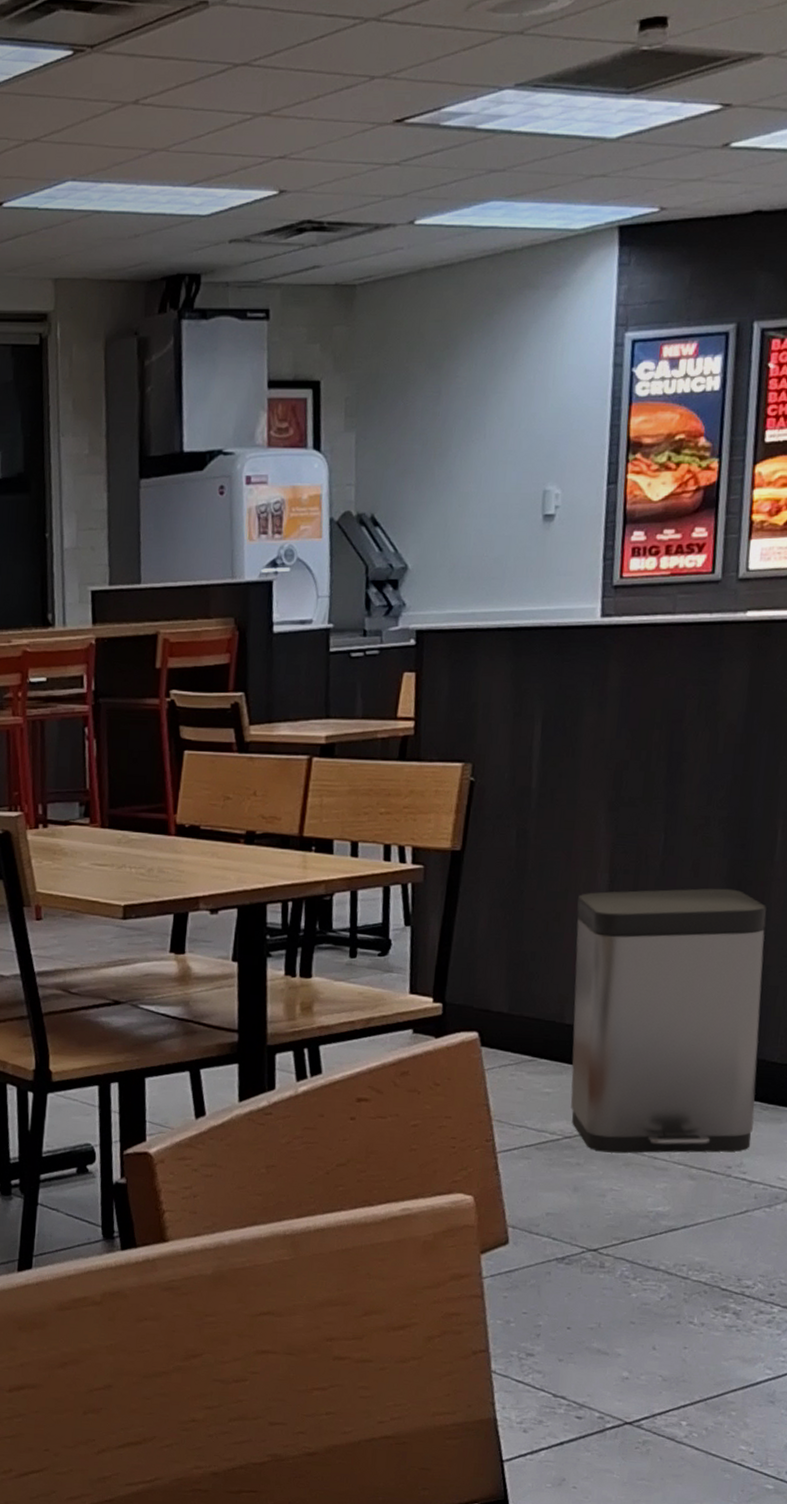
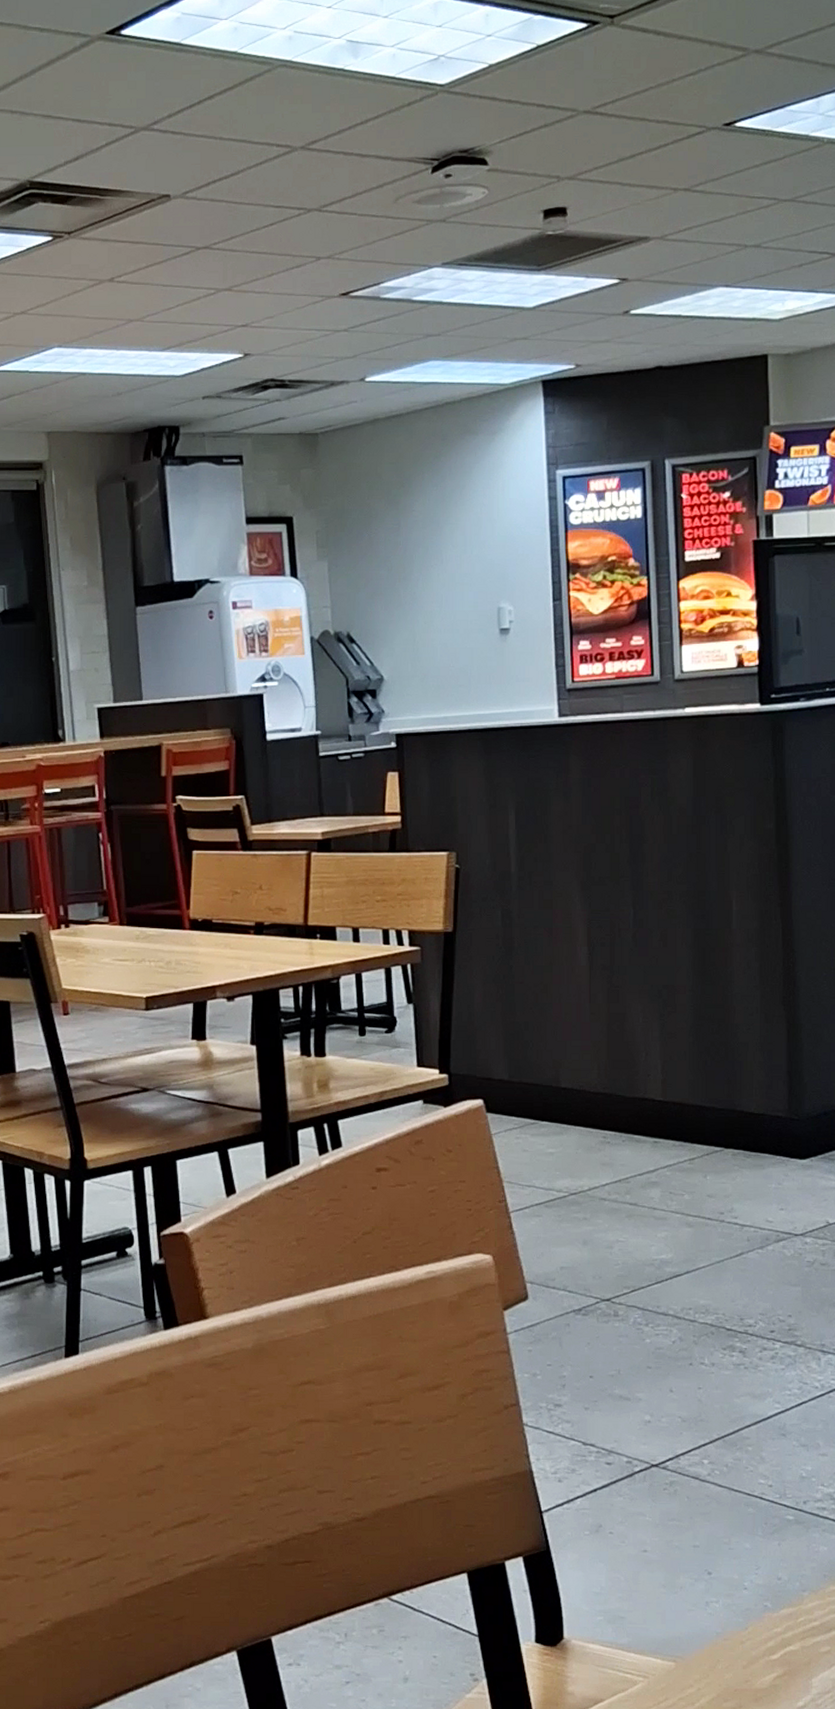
pedal bin: present [570,888,767,1153] -> none [561,955,739,1206]

